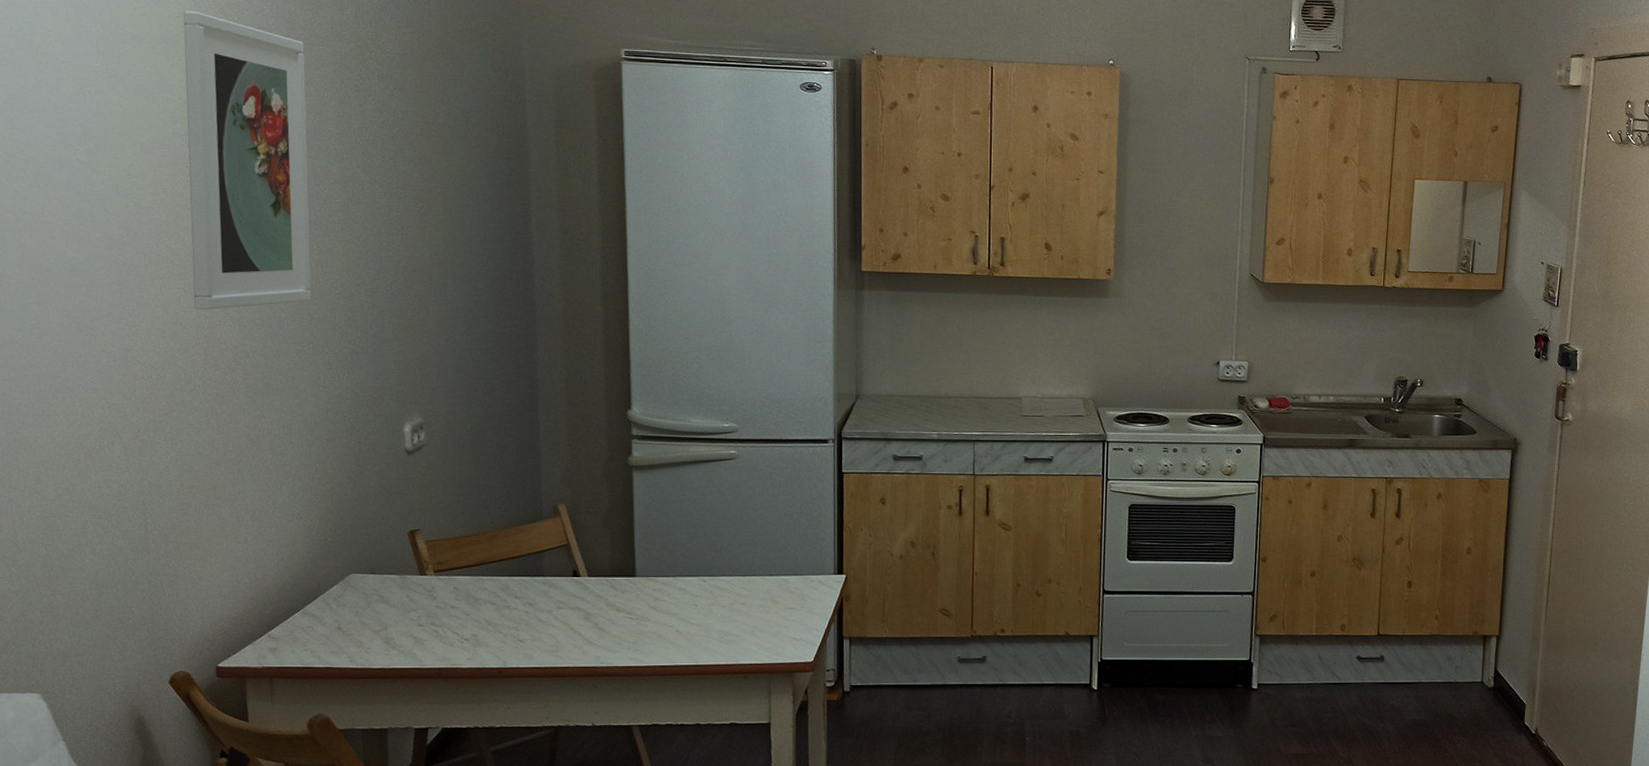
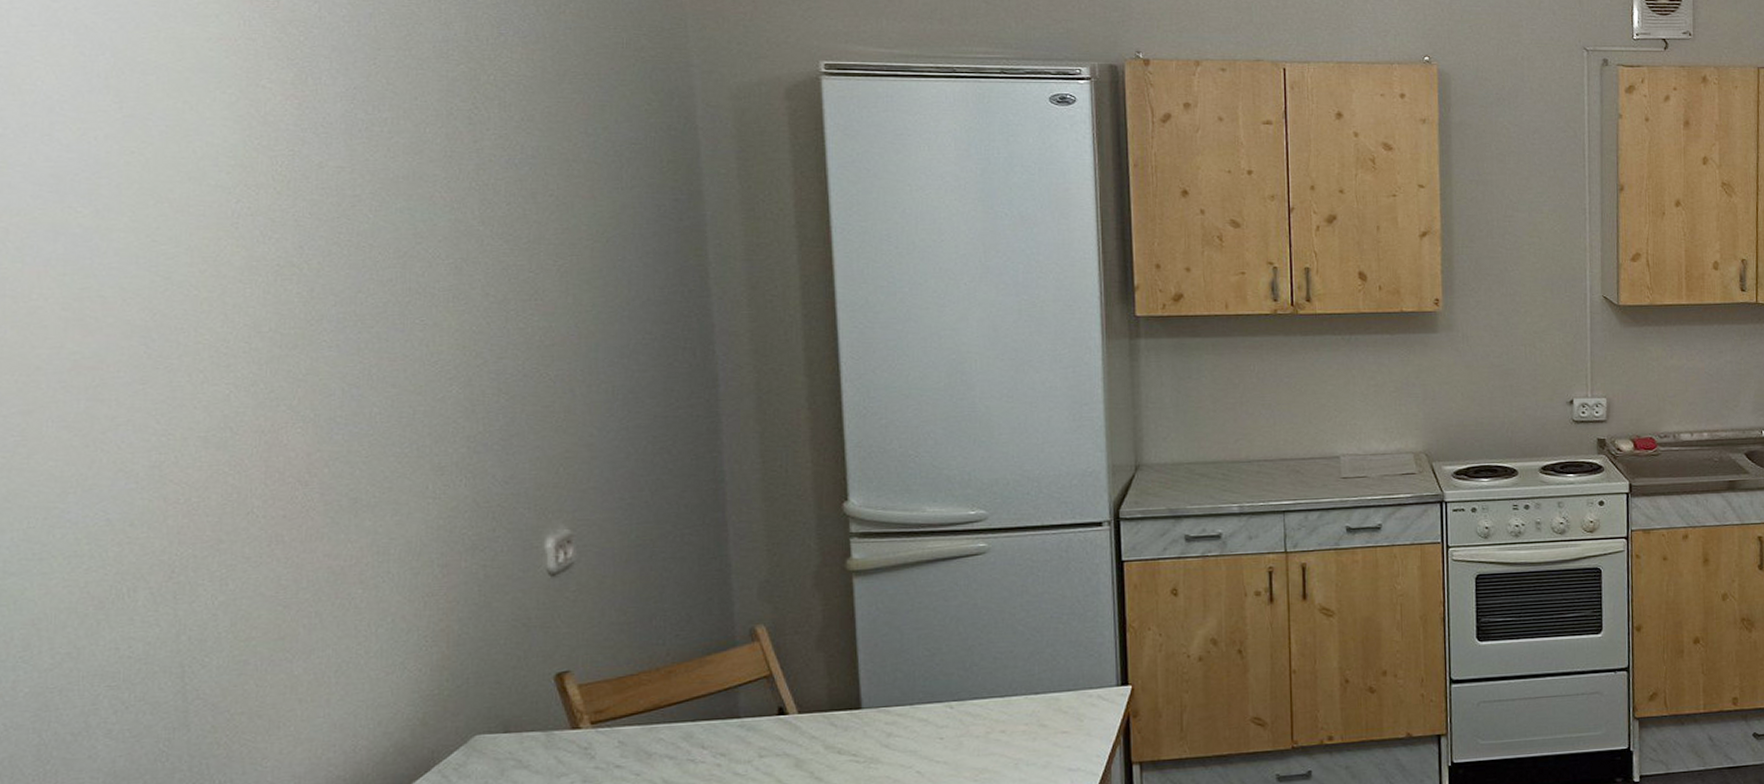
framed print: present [183,11,312,310] -> none [228,31,414,409]

